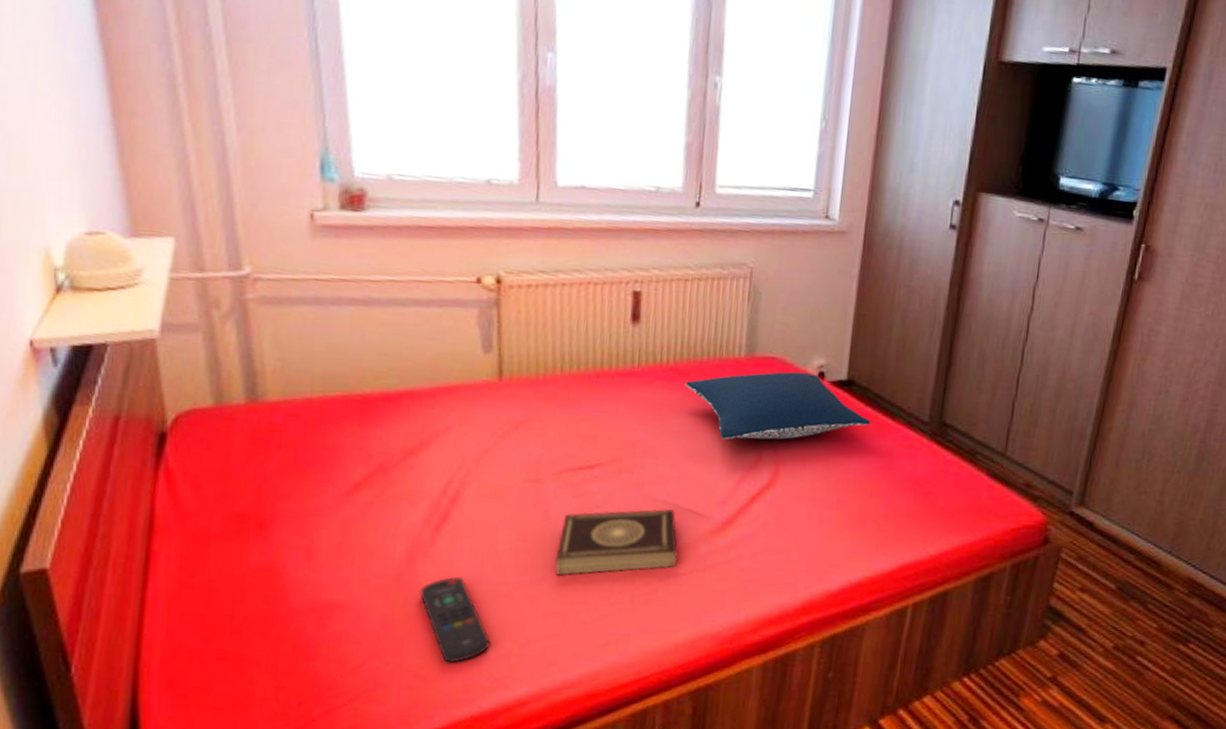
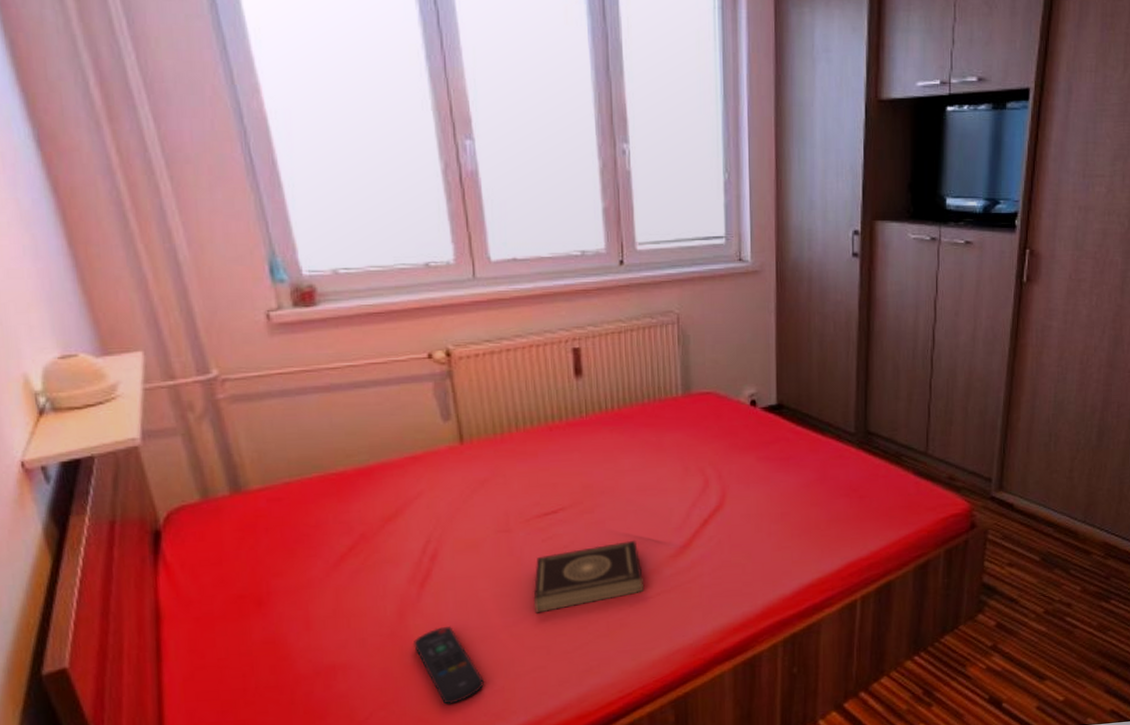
pillow: present [684,371,871,440] -> none [630,402,803,473]

